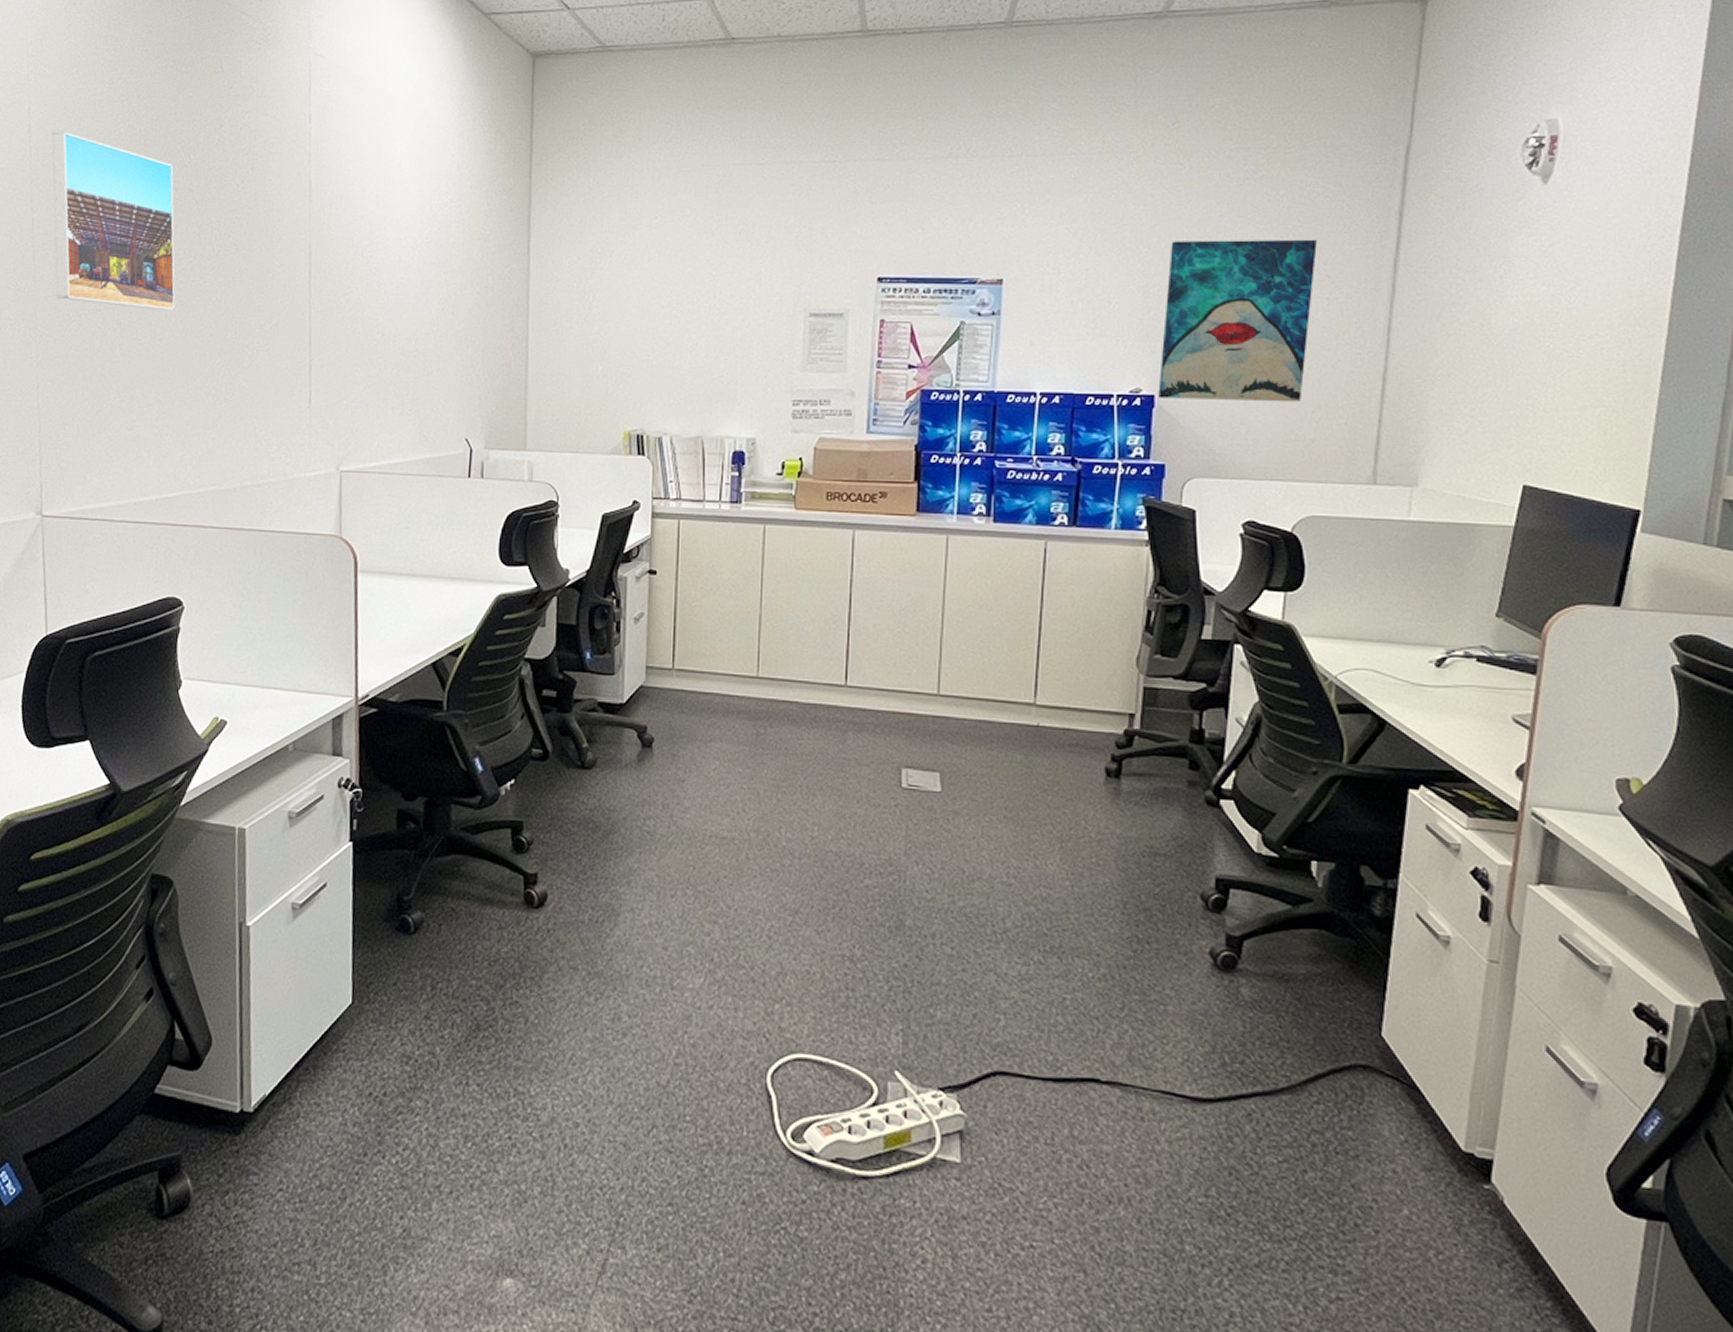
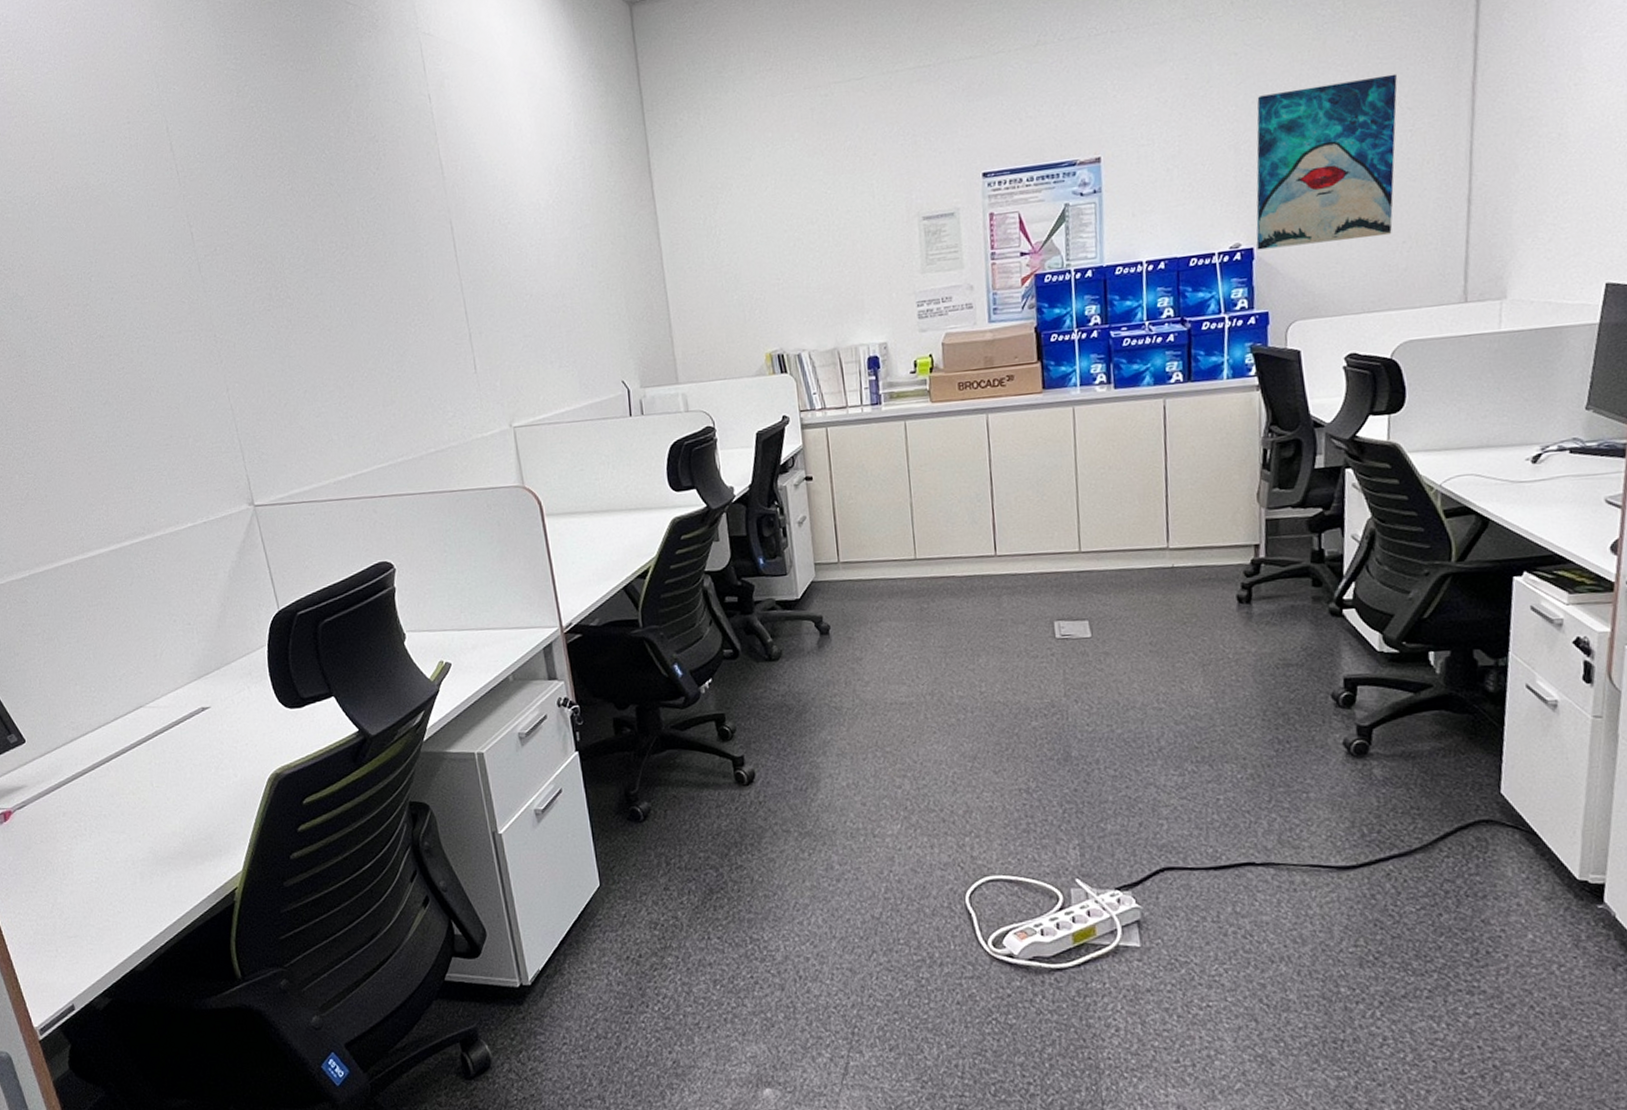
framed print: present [52,132,176,311] -> none [193,145,337,306]

